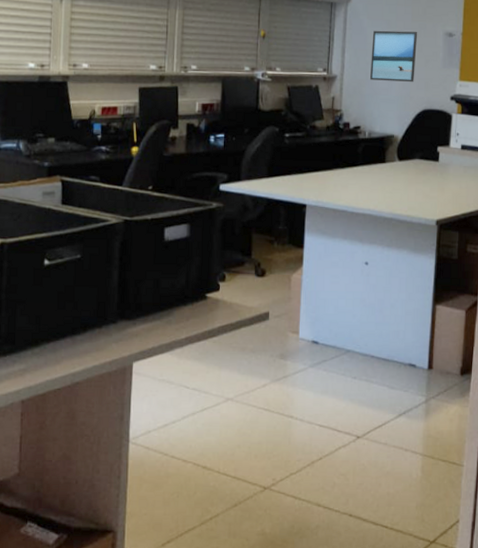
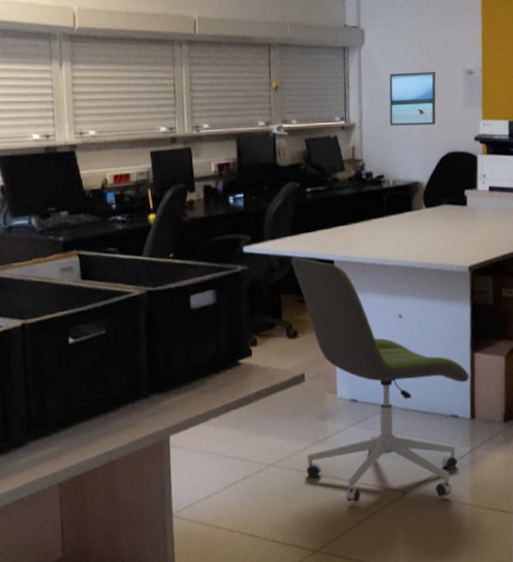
office chair: none [263,198,429,444] -> present [291,256,469,503]

